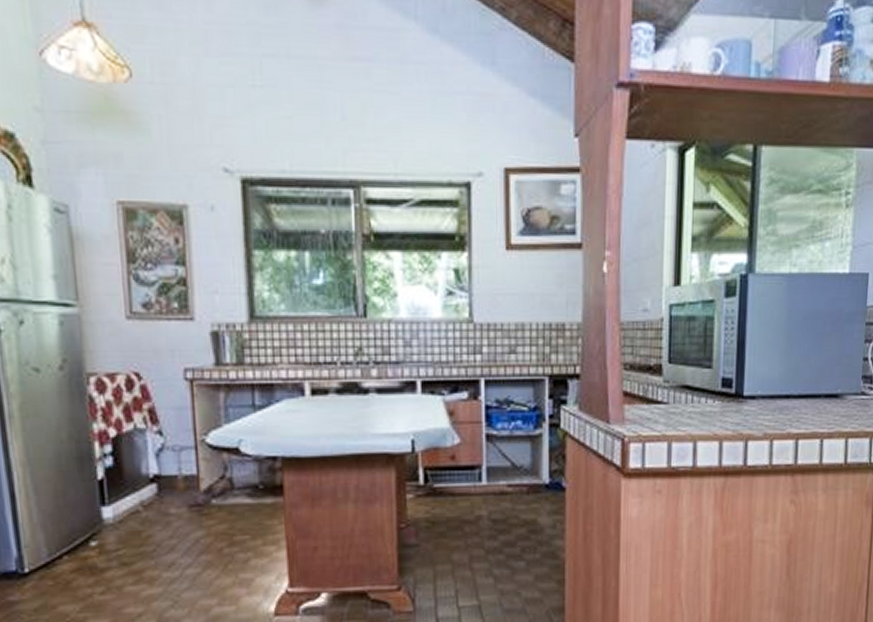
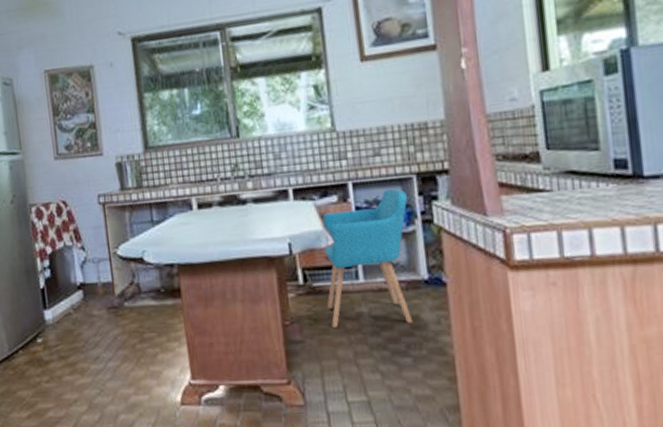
chair: none [446,389,539,531] -> present [322,188,414,328]

